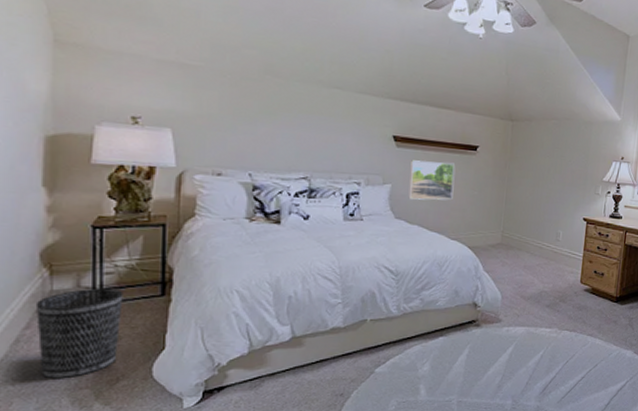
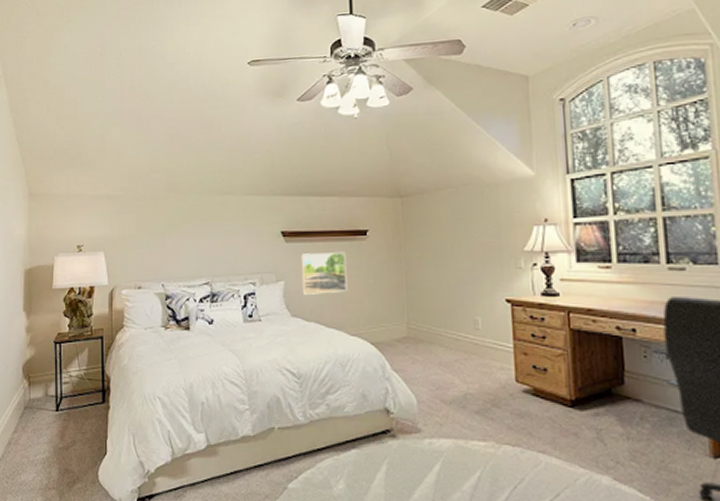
wastebasket: present [36,288,124,379] -> none [21,396,76,479]

